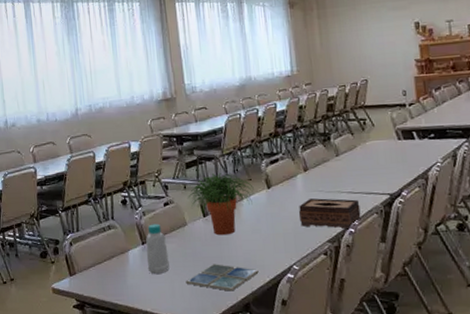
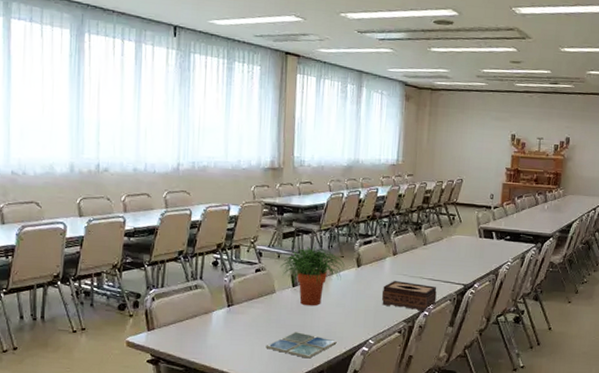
bottle: present [146,223,170,275] -> none [229,288,253,337]

